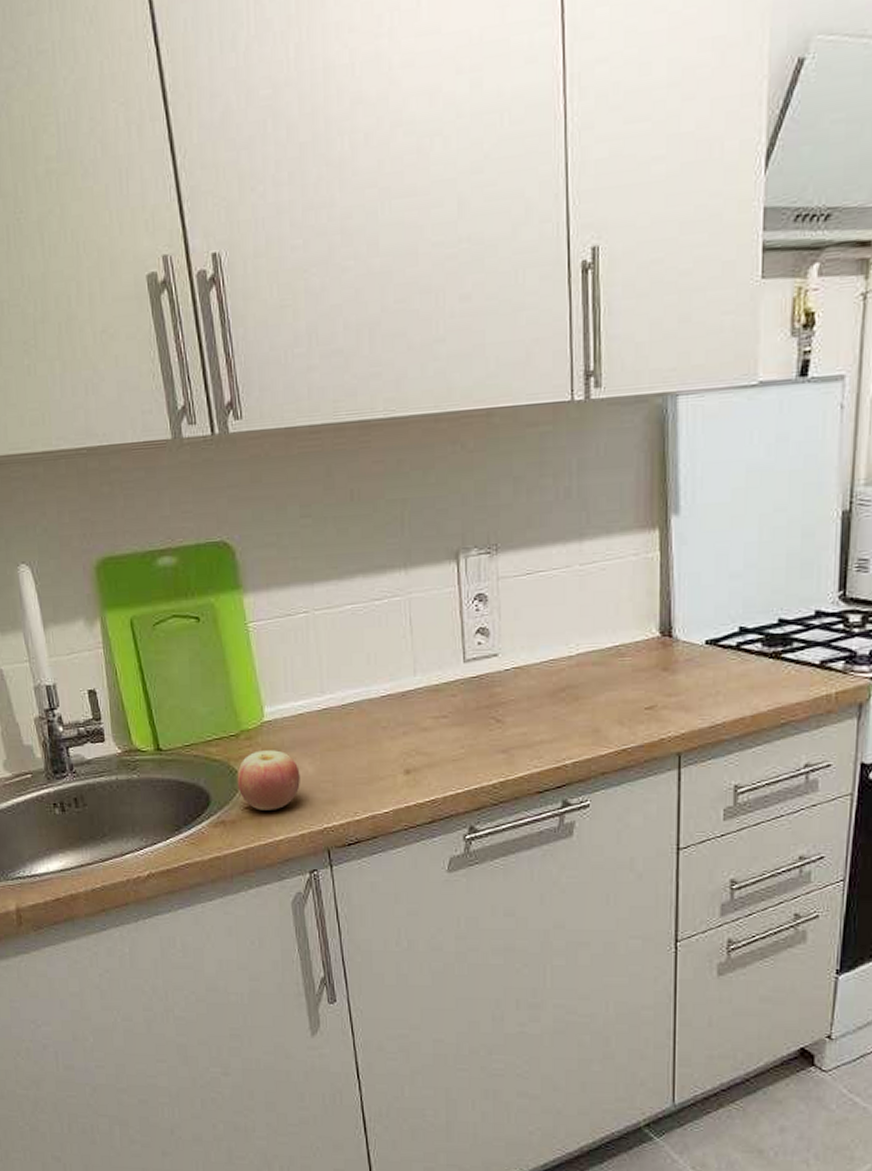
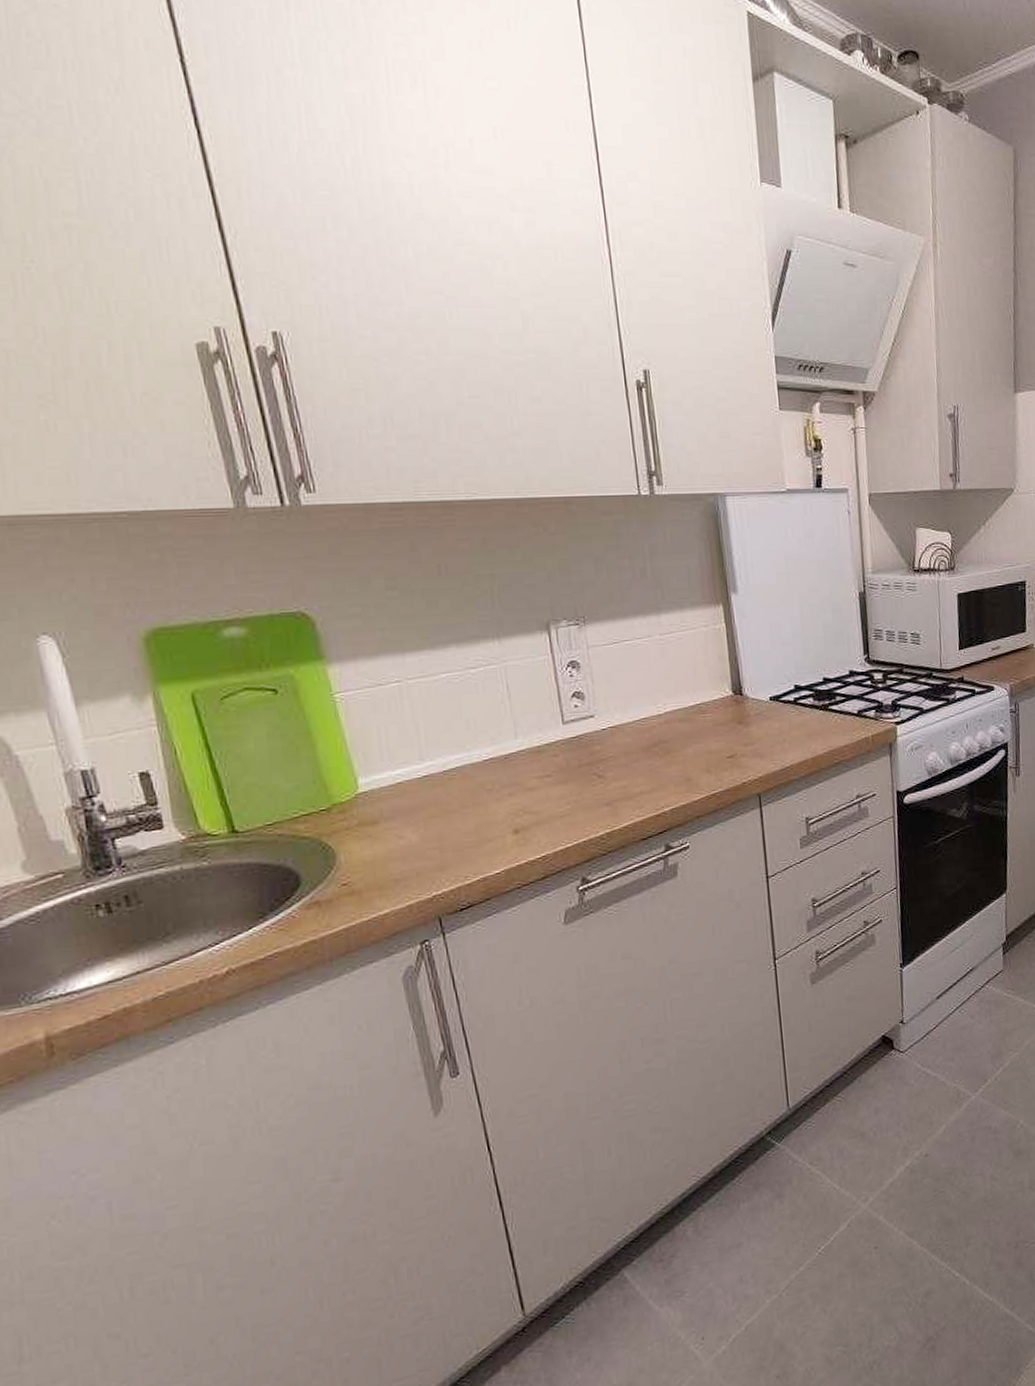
apple: present [237,750,300,811] -> none [331,821,404,886]

